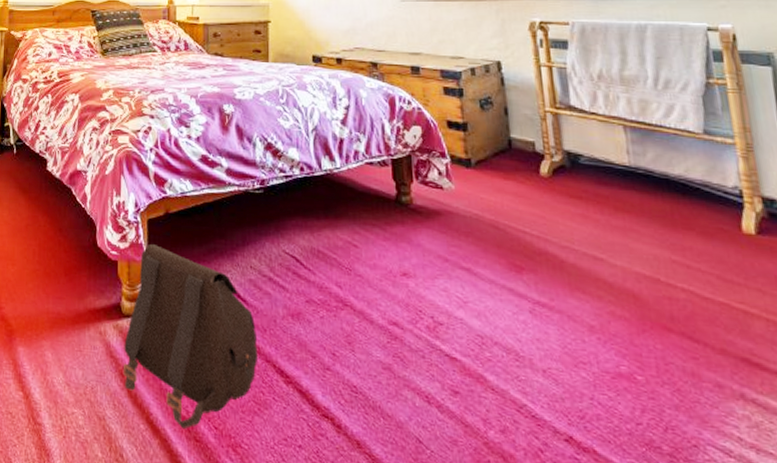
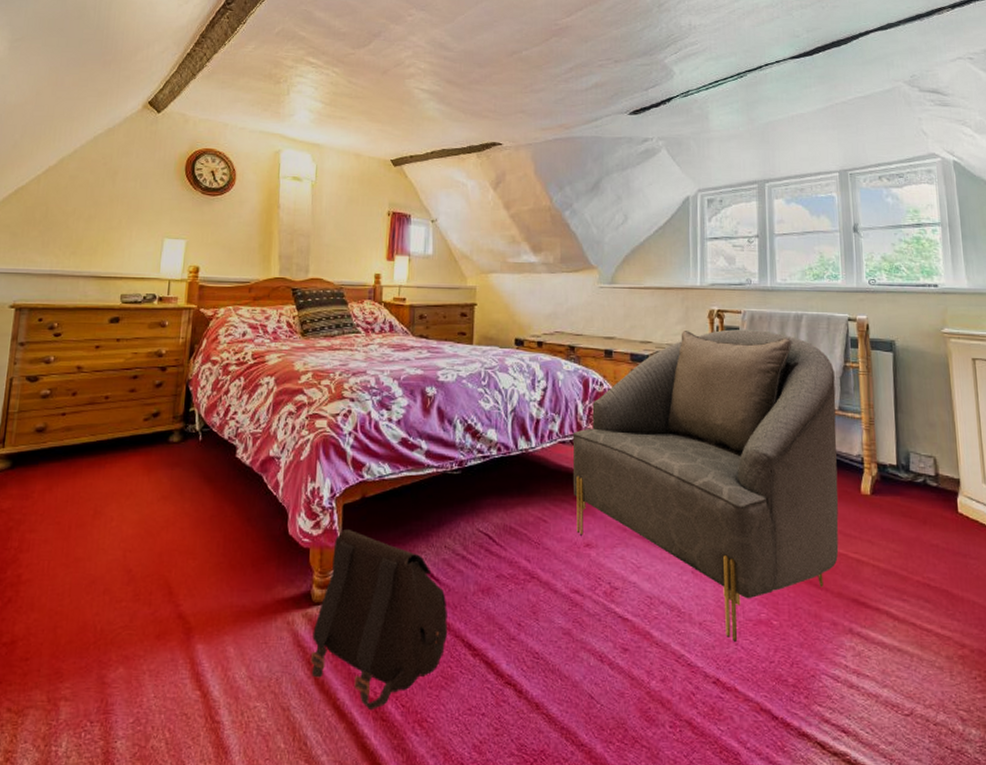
armchair: none [380,43,718,396] -> present [572,329,839,642]

